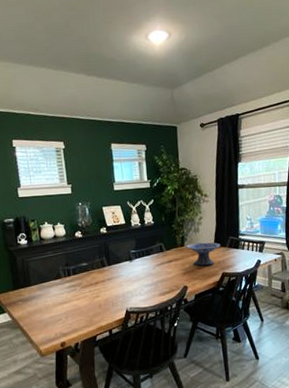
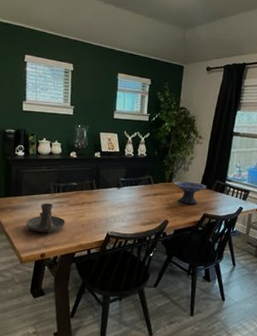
candle holder: none [40,288,81,321] -> present [26,203,65,234]

